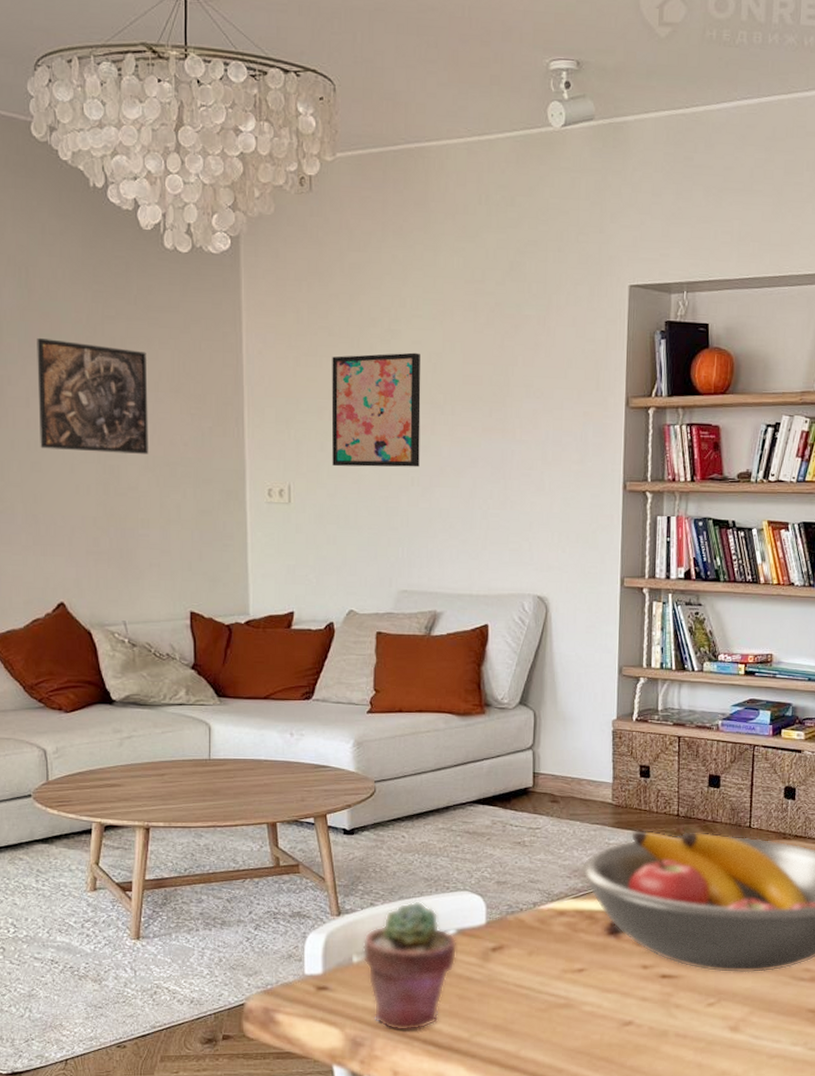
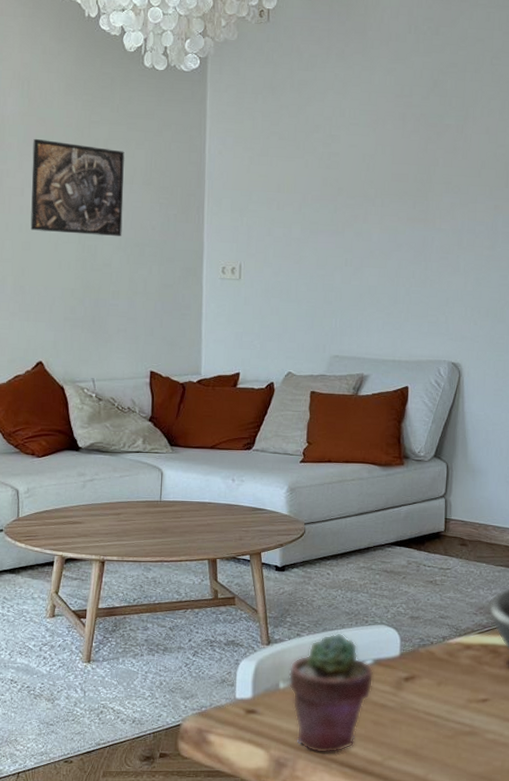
wall art: present [331,352,421,467] -> none [278,154,356,251]

